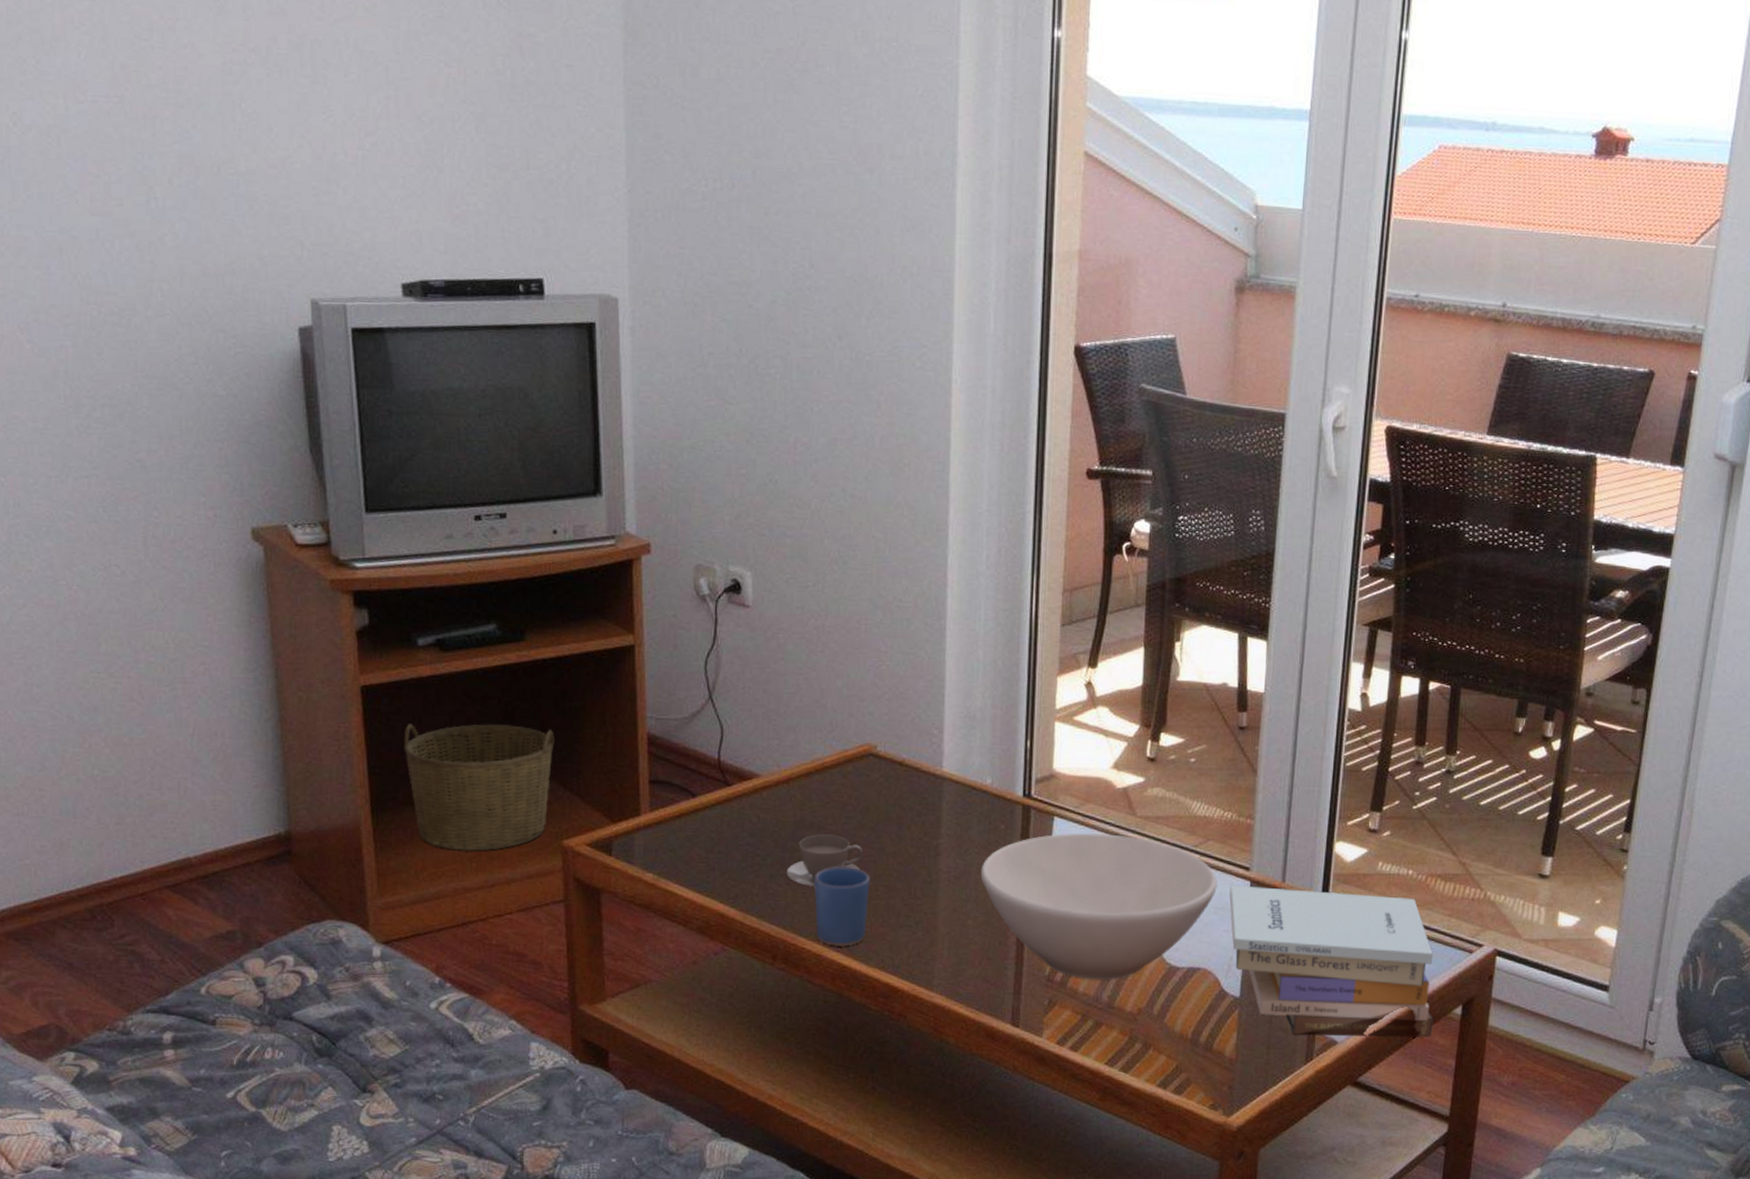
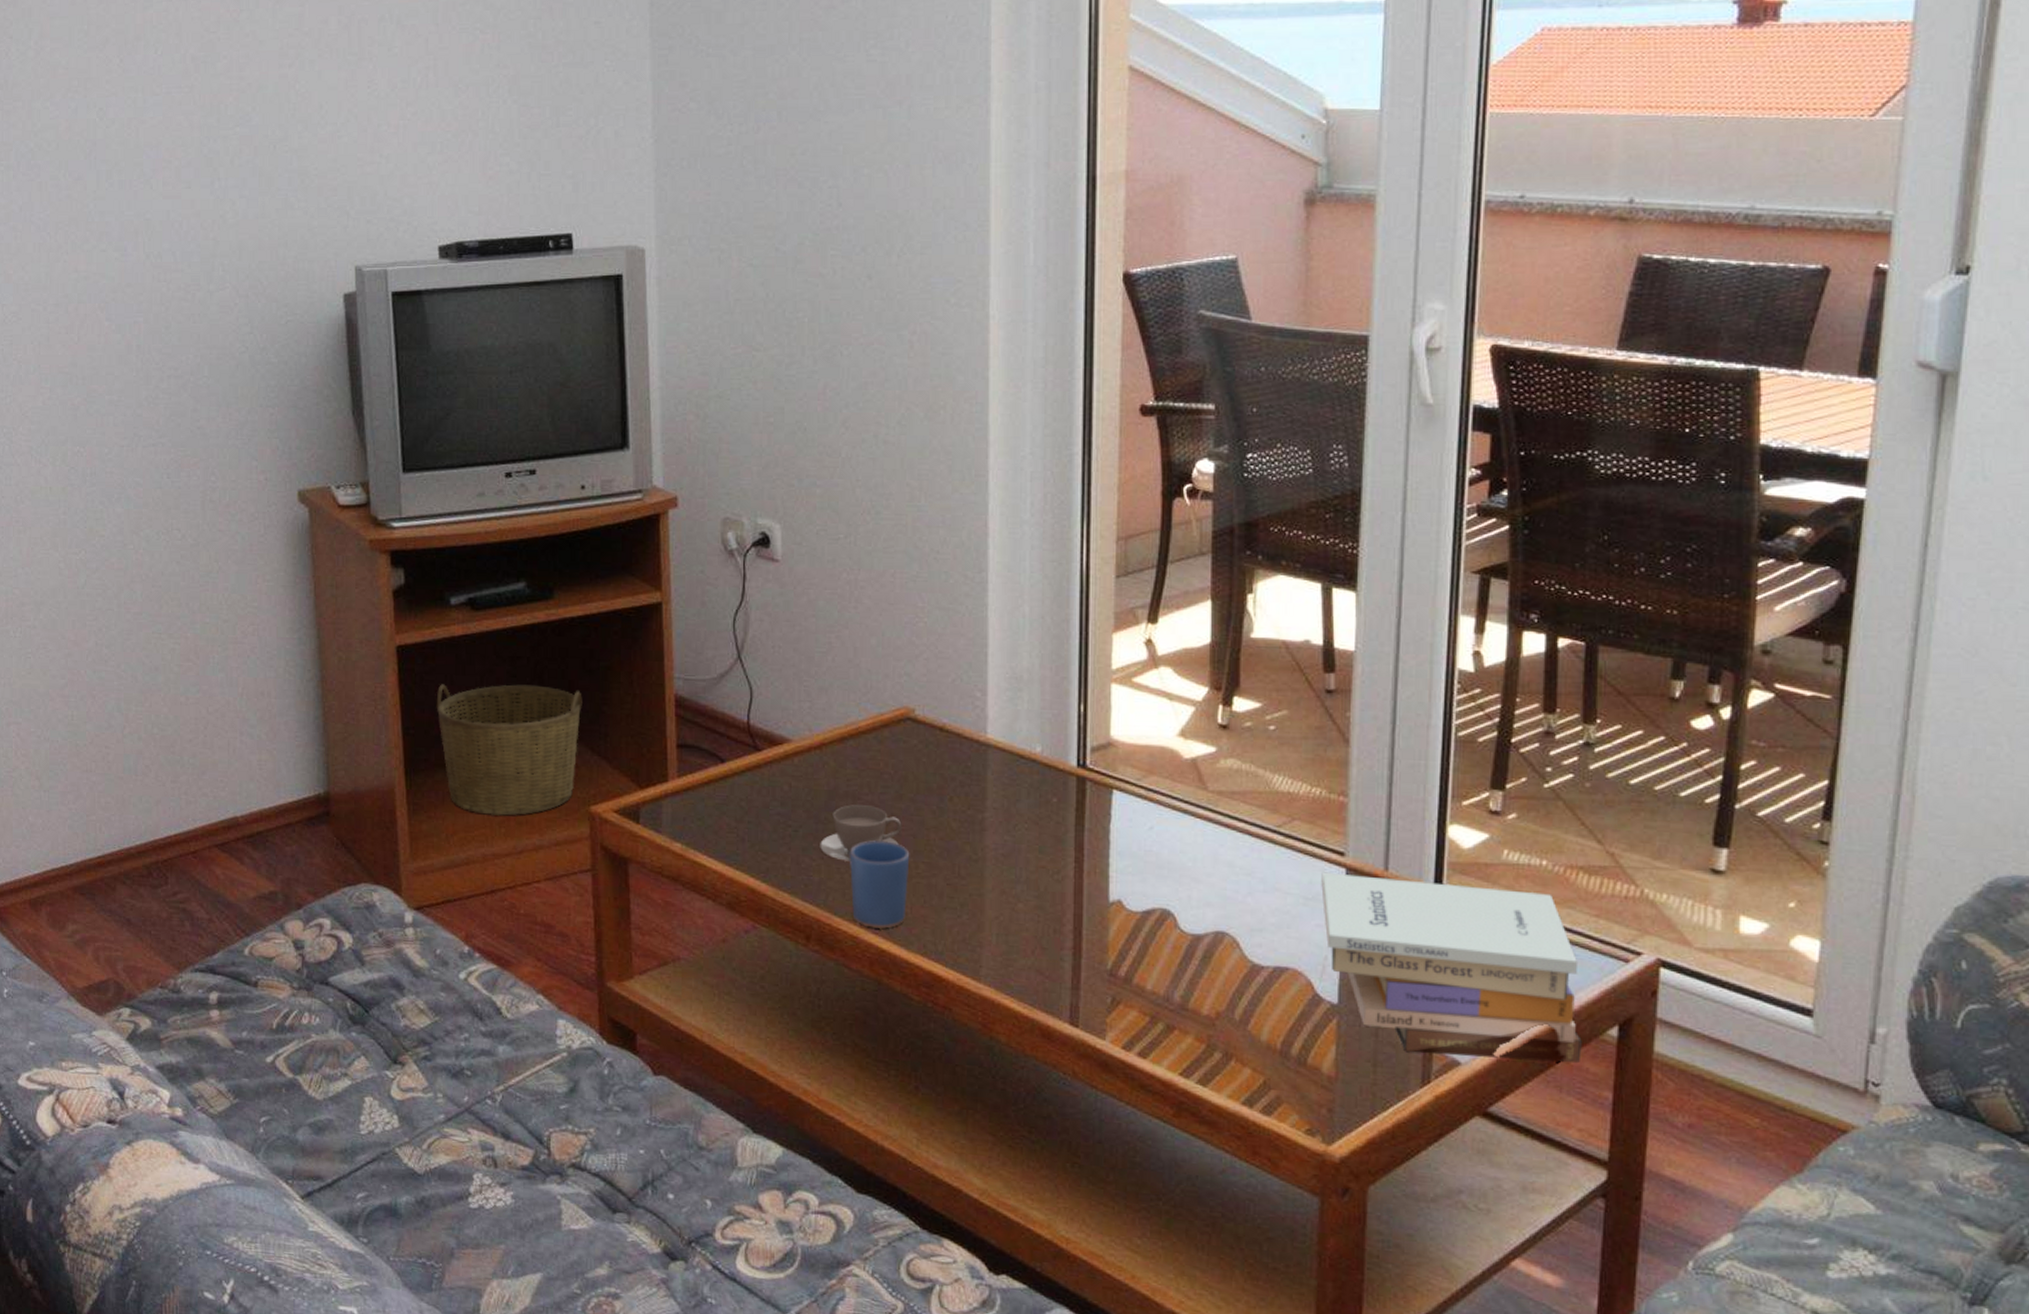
bowl: present [980,833,1217,980] -> none [1031,808,1306,978]

